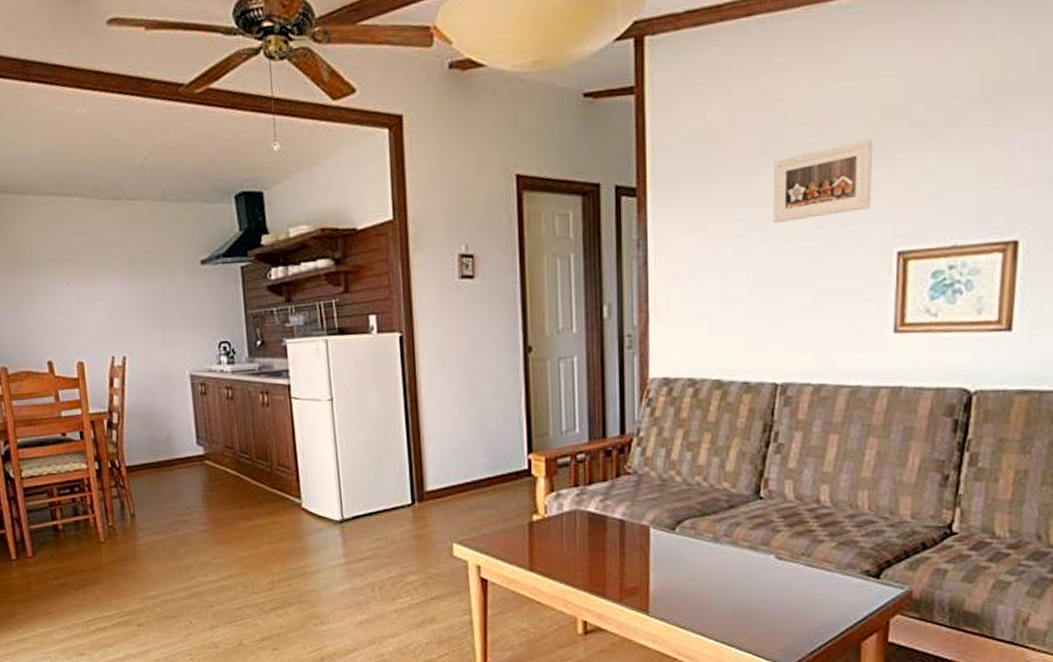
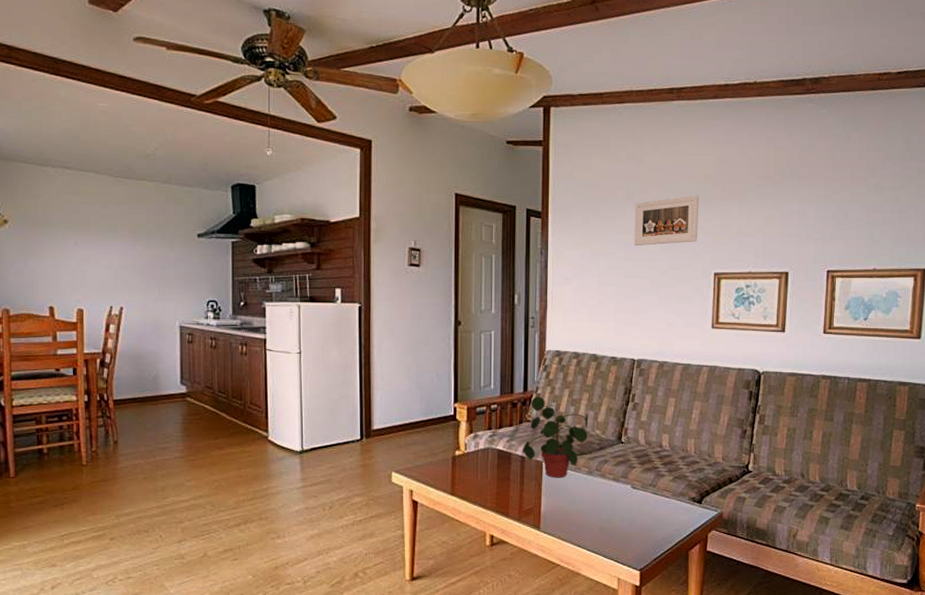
potted plant: none [621,440,711,547] -> present [522,396,588,478]

